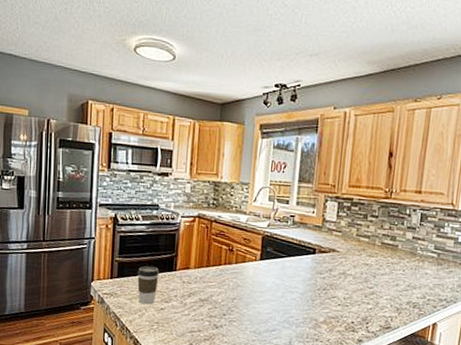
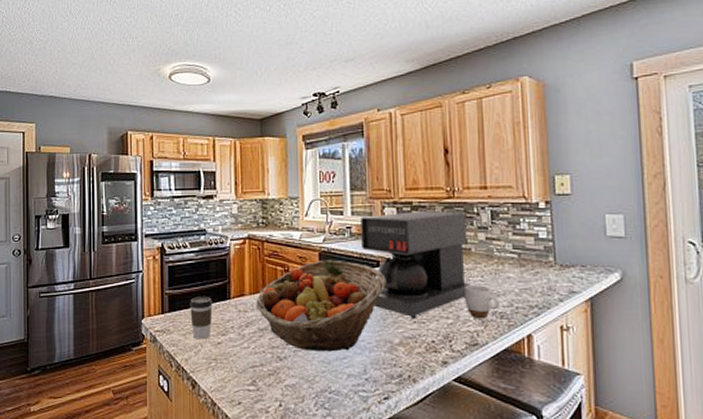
fruit basket: none [199,243,320,325] -> present [256,259,386,352]
coffee maker: none [302,207,399,302] -> present [361,211,471,319]
mug: none [385,277,416,307] -> present [464,285,501,319]

